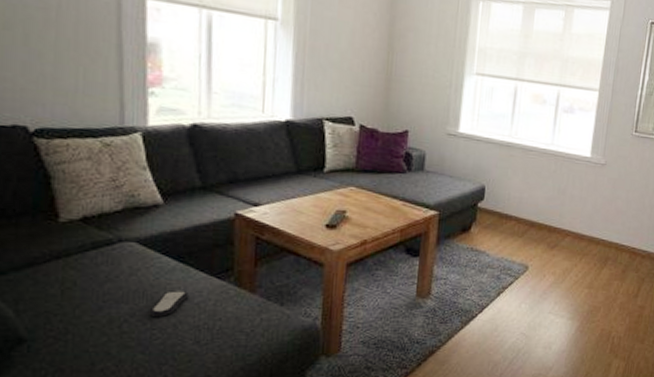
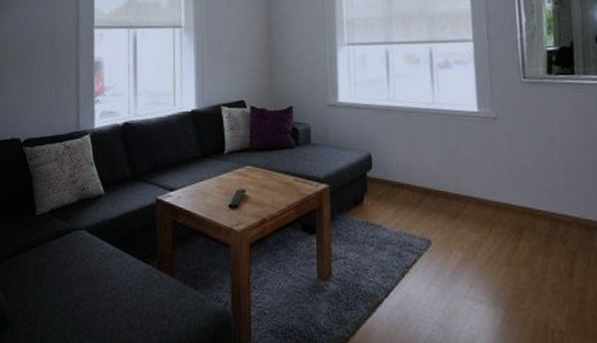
remote control: present [149,291,188,317] -> none [94,275,122,301]

